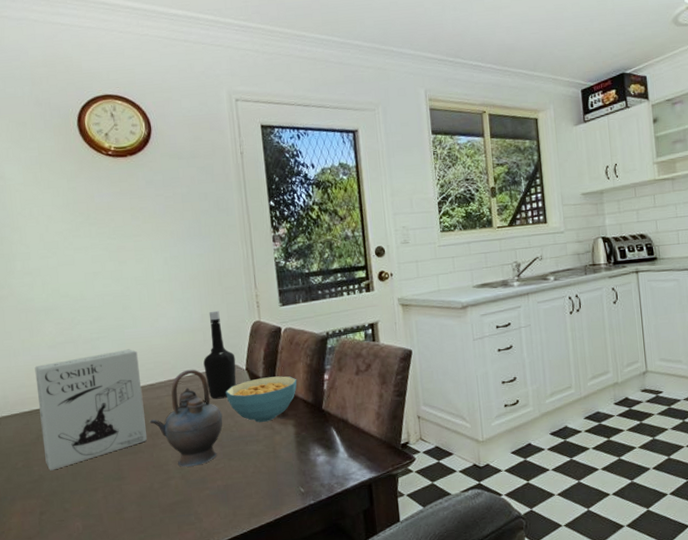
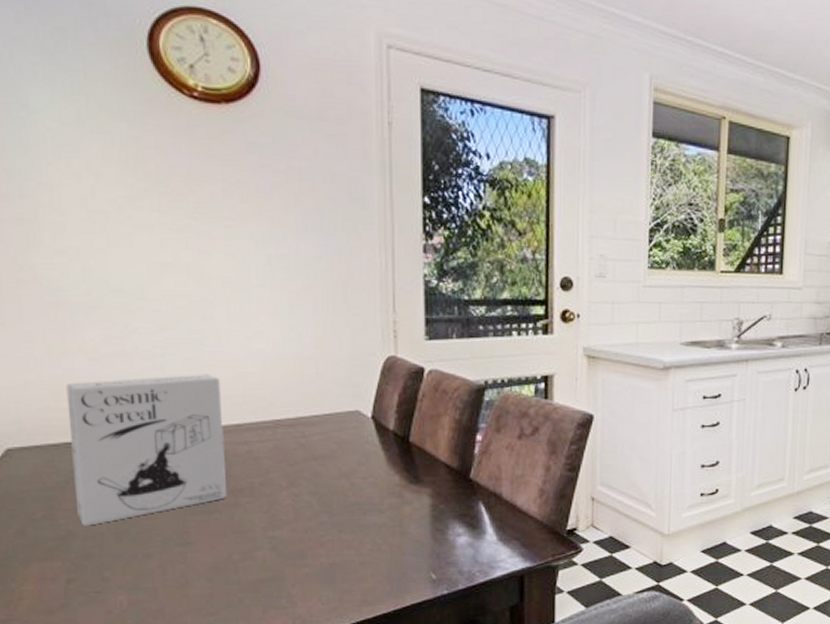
teapot: present [149,369,223,467] -> none [231,410,335,536]
bottle: present [203,310,236,399] -> none [313,335,359,453]
cereal bowl: present [226,376,297,422] -> none [341,431,440,487]

